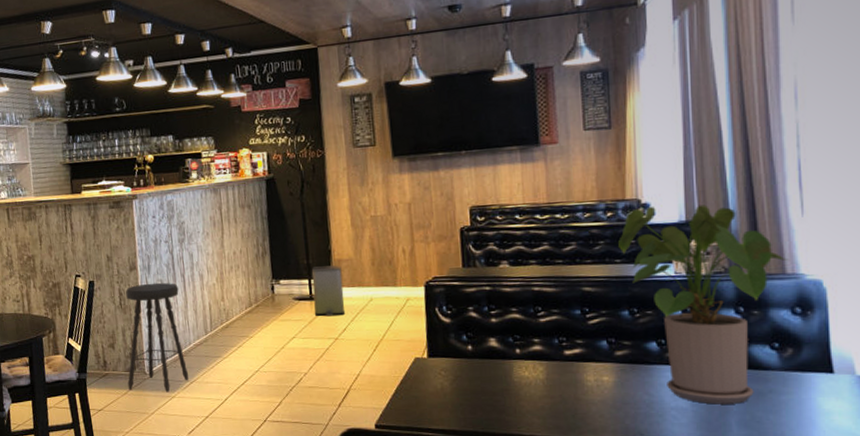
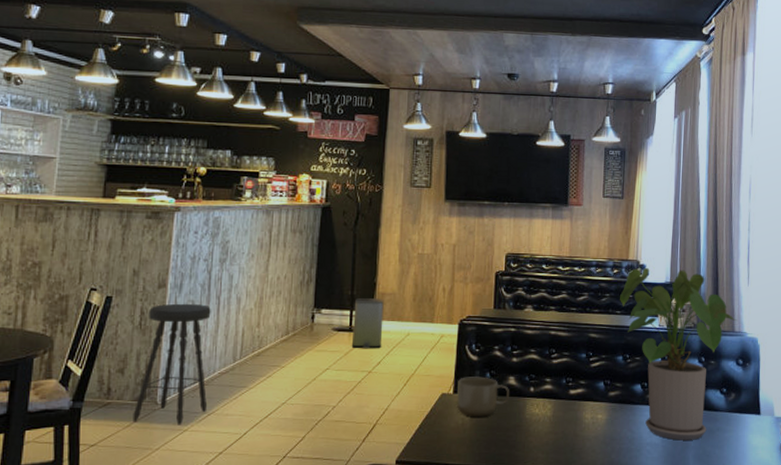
cup: none [431,339,492,381] -> present [456,376,509,417]

